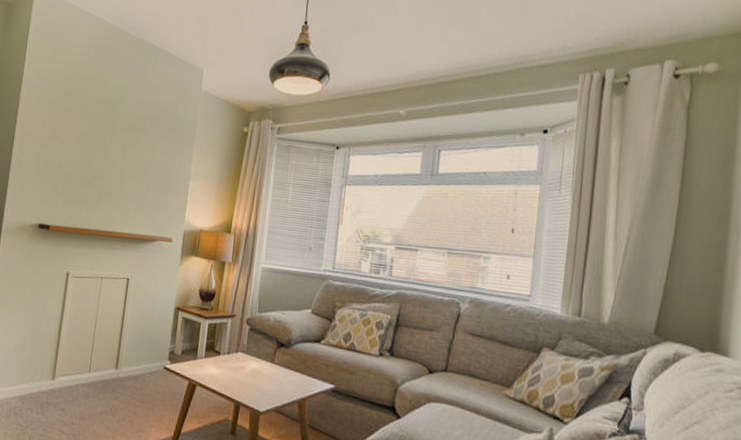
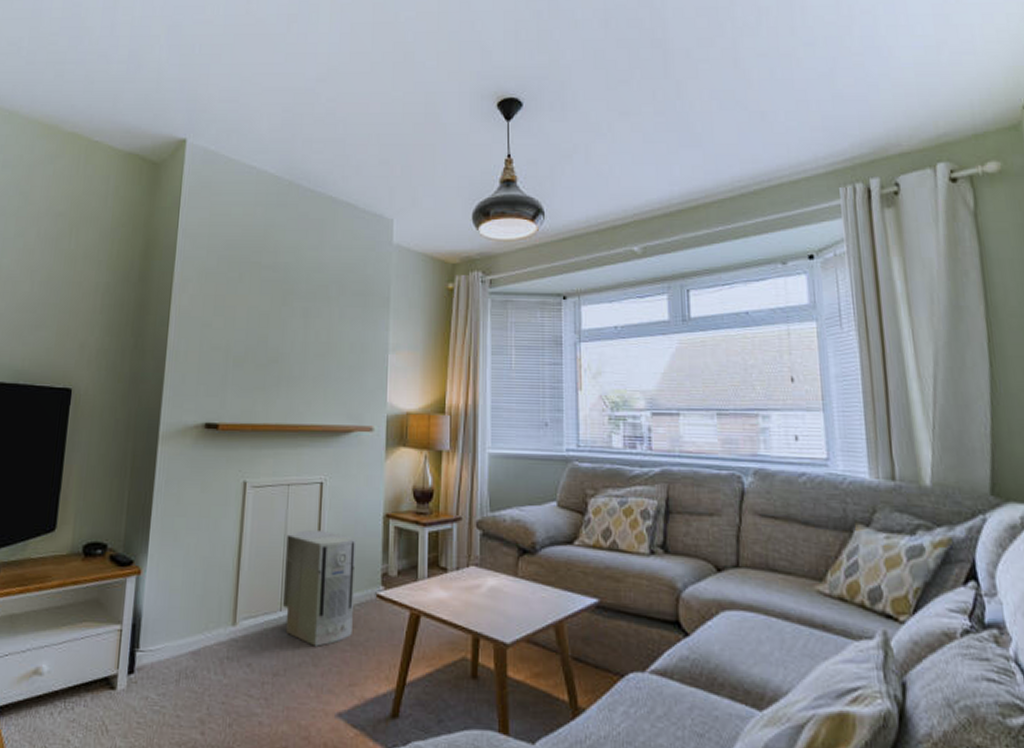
air purifier: none [91,314,152,401] -> present [282,529,357,647]

